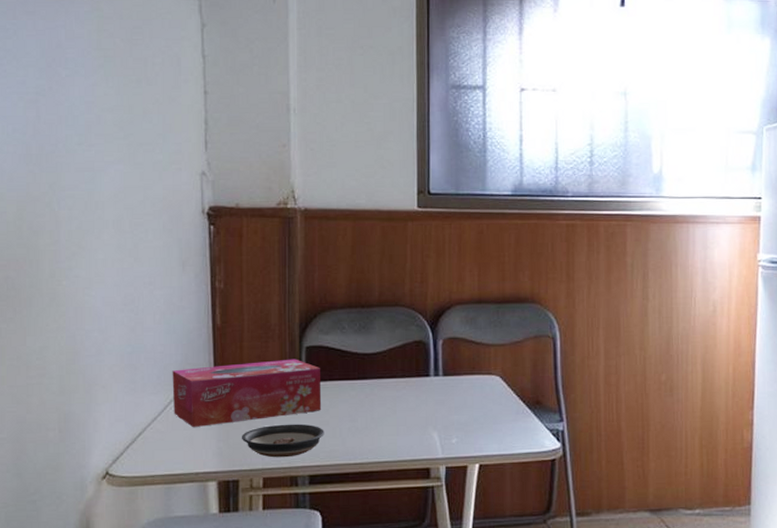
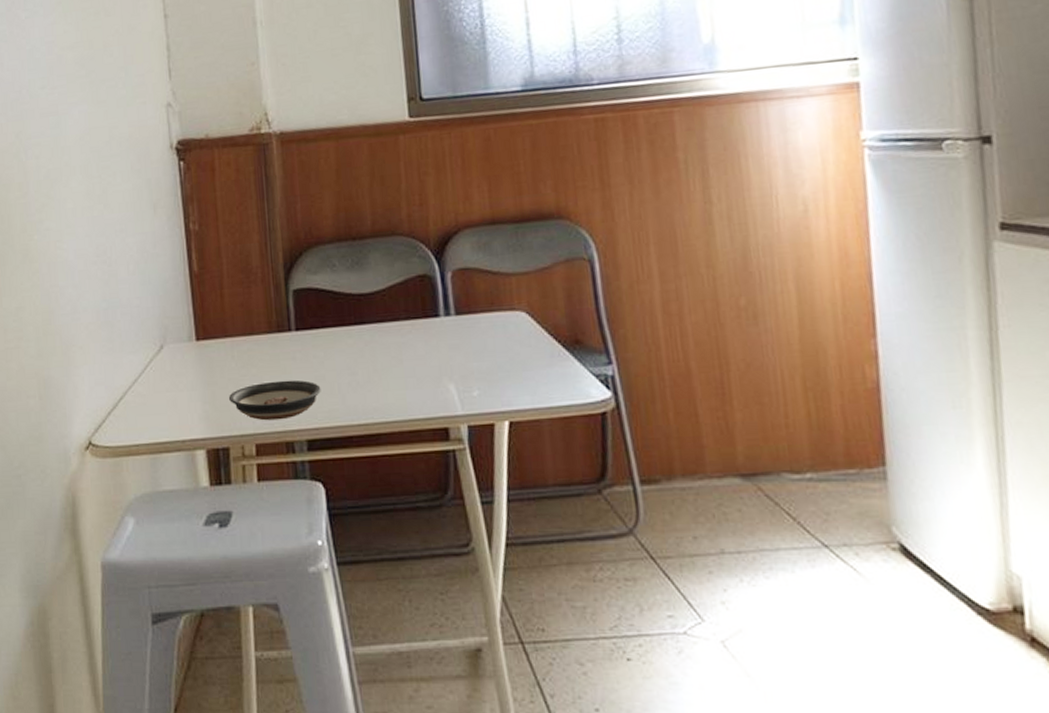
tissue box: present [172,359,322,428] -> none [150,304,316,390]

